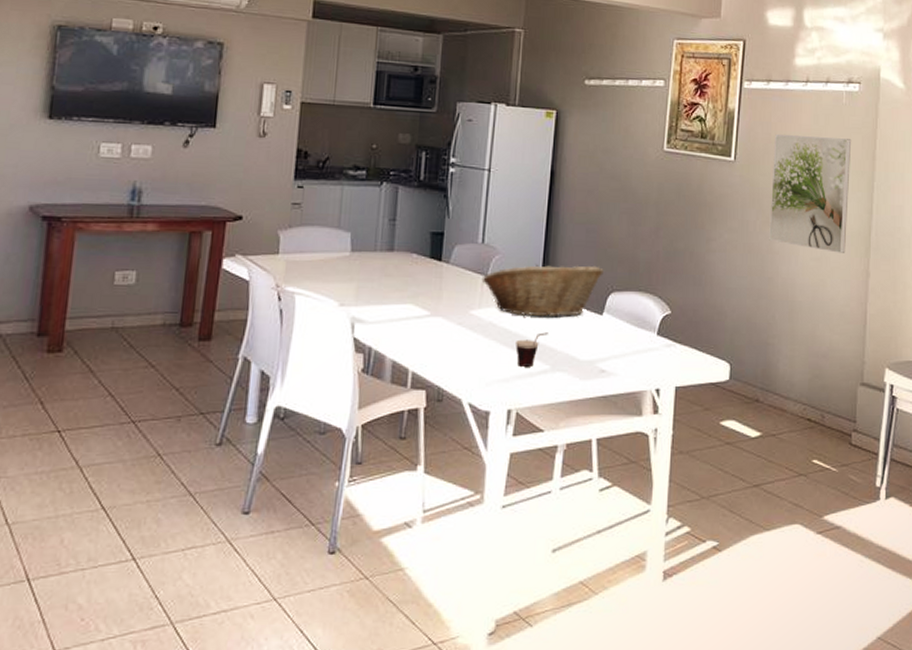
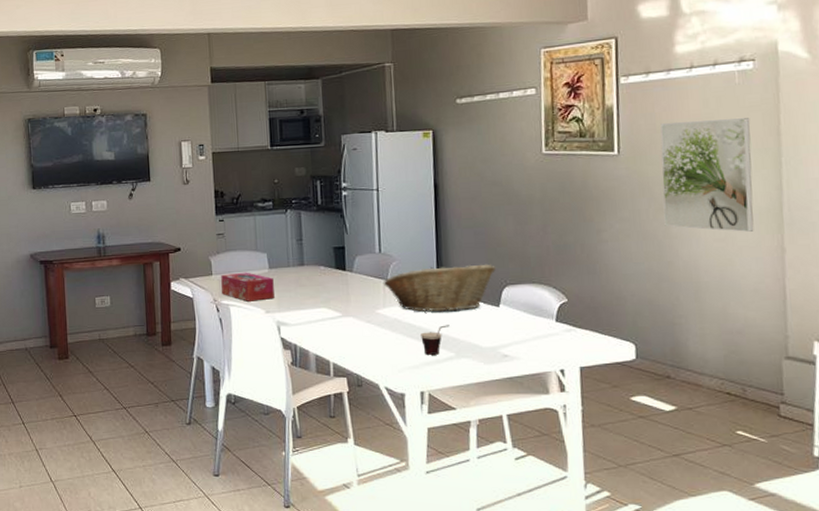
tissue box: none [288,253,355,291] -> present [221,272,275,302]

